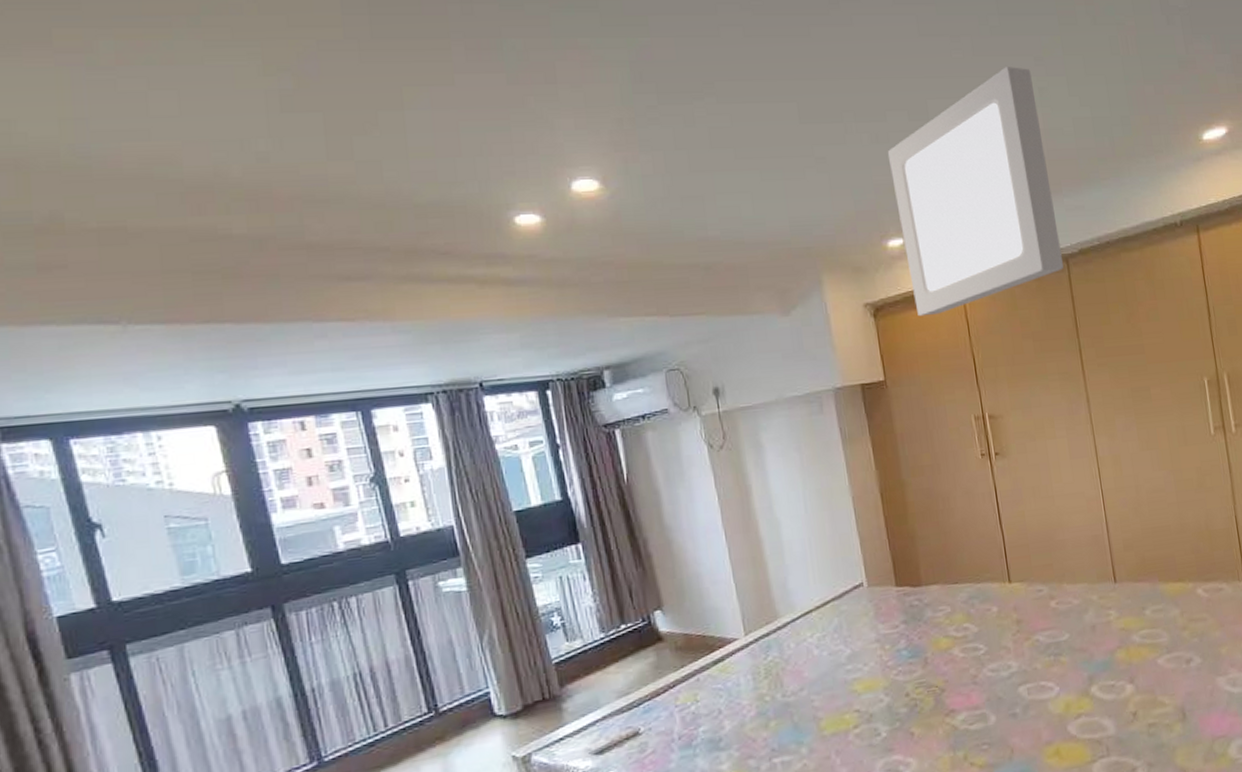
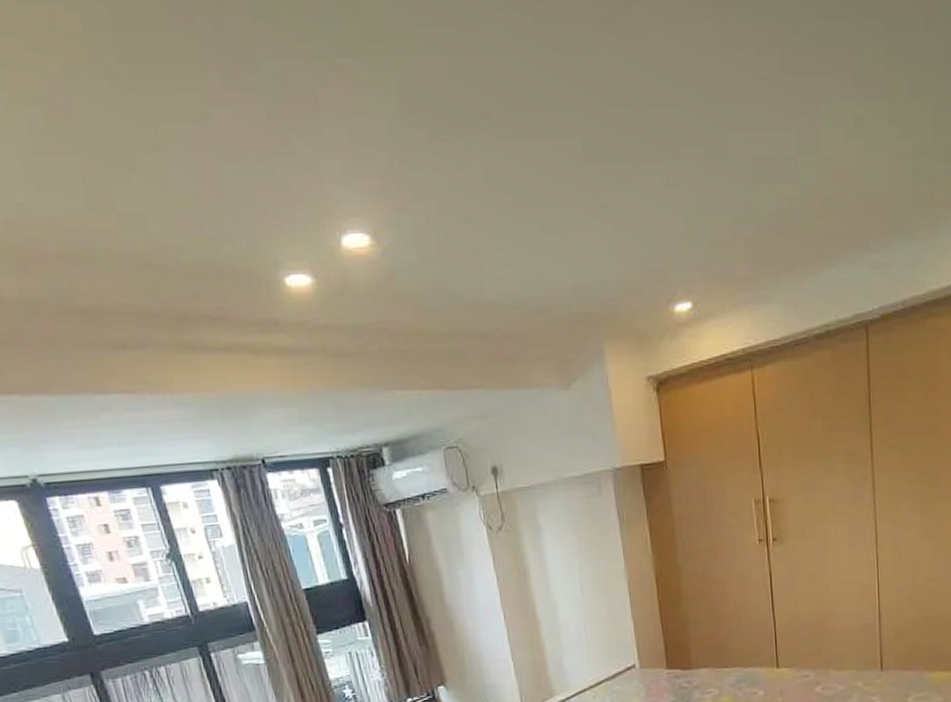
ceiling light: present [887,67,1064,317] -> none [679,88,863,391]

